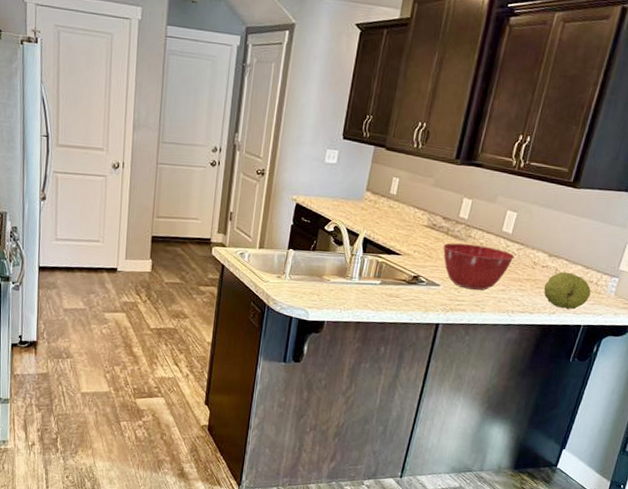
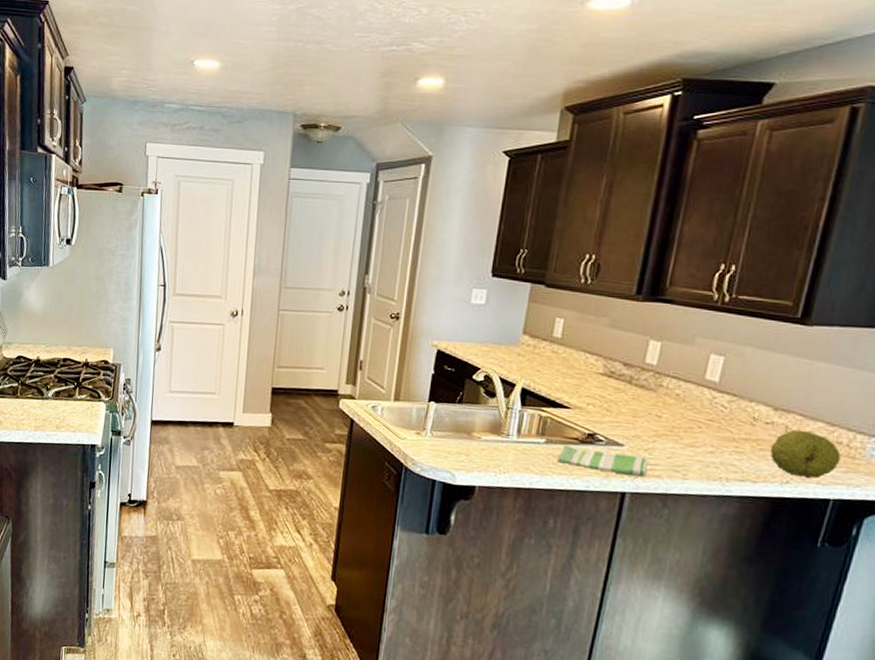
dish towel: none [389,285,457,311] -> present [557,444,648,477]
mixing bowl: present [443,243,515,290] -> none [625,394,725,452]

